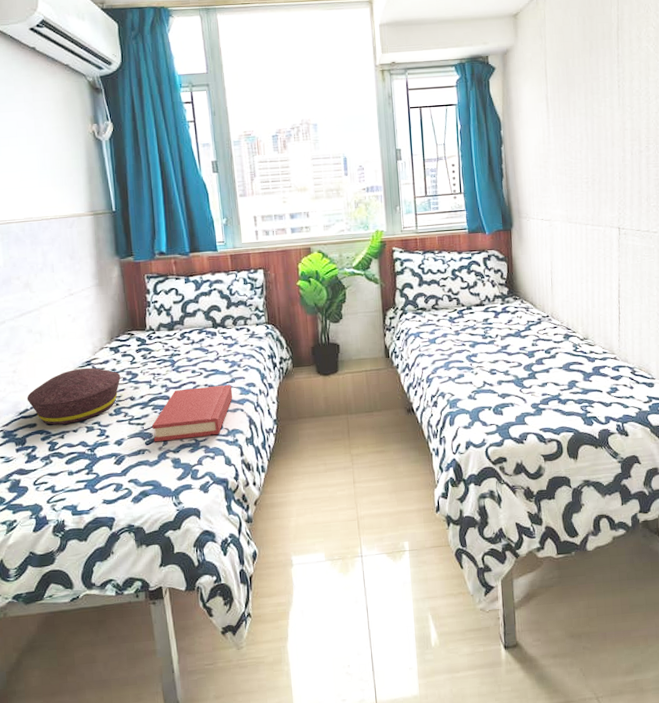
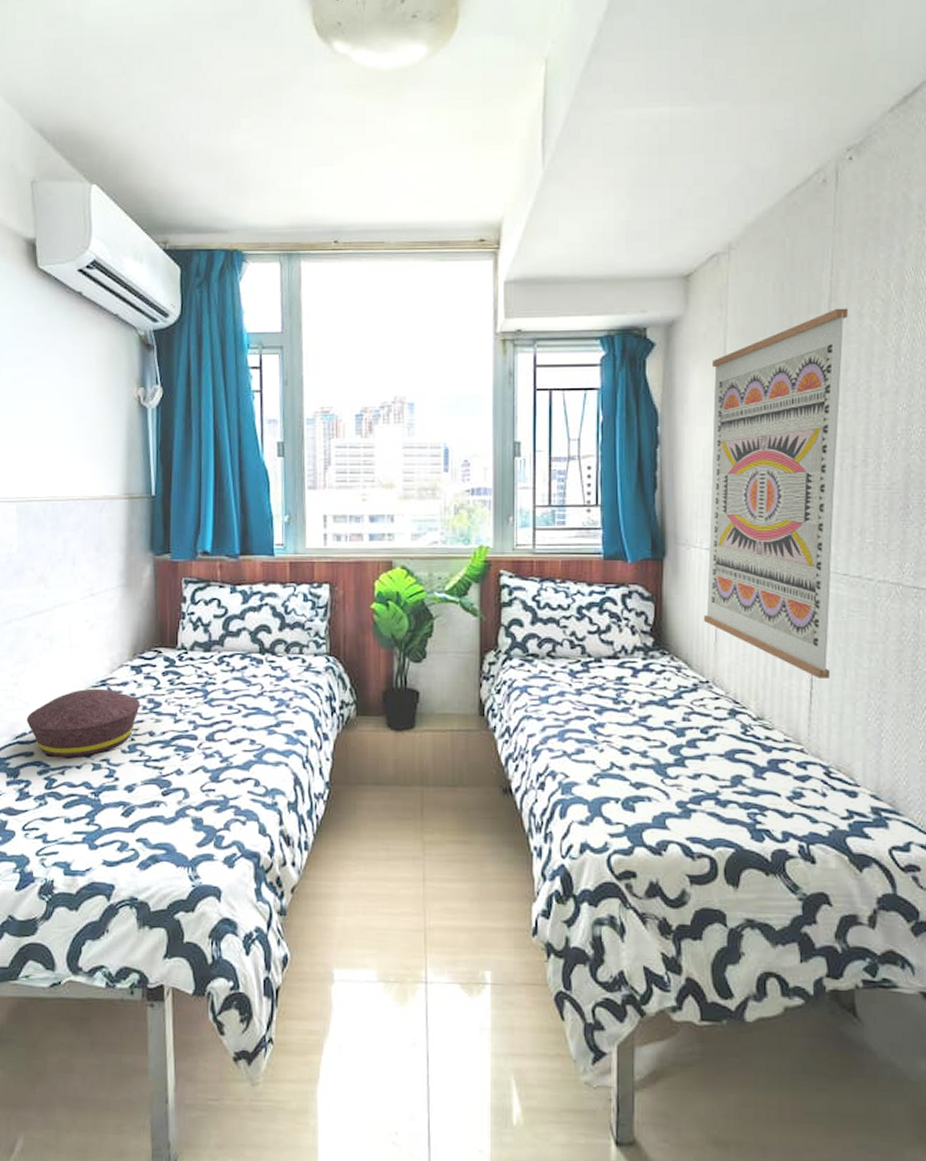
hardback book: present [151,384,233,442] -> none [171,728,277,794]
wall art: none [537,34,632,306] -> present [703,308,848,678]

